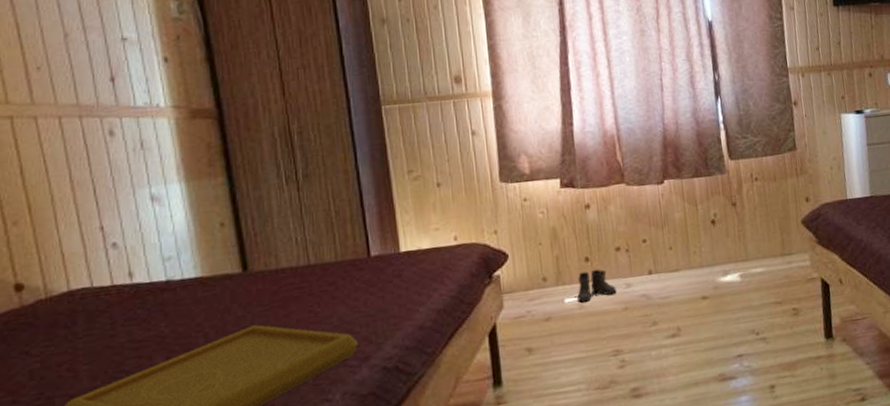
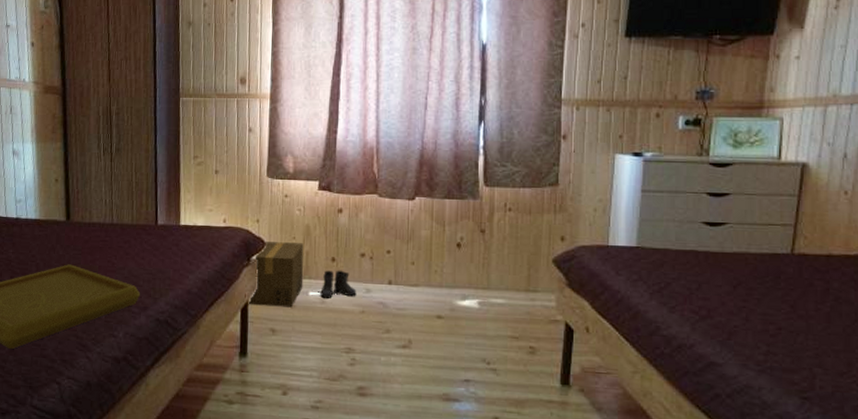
cardboard box: none [494,248,558,328] -> present [247,242,304,308]

